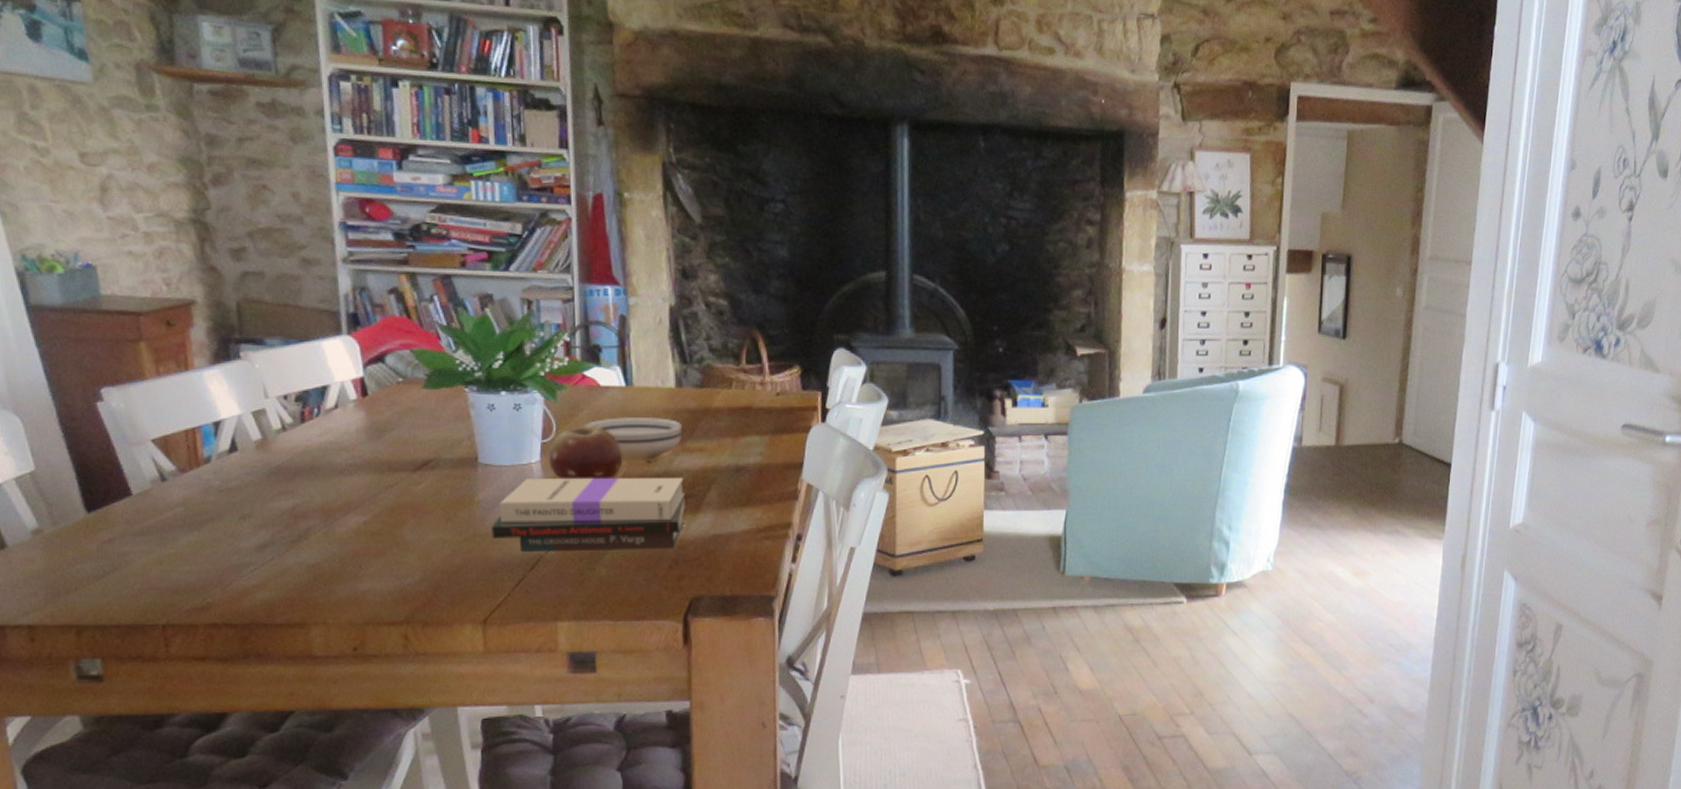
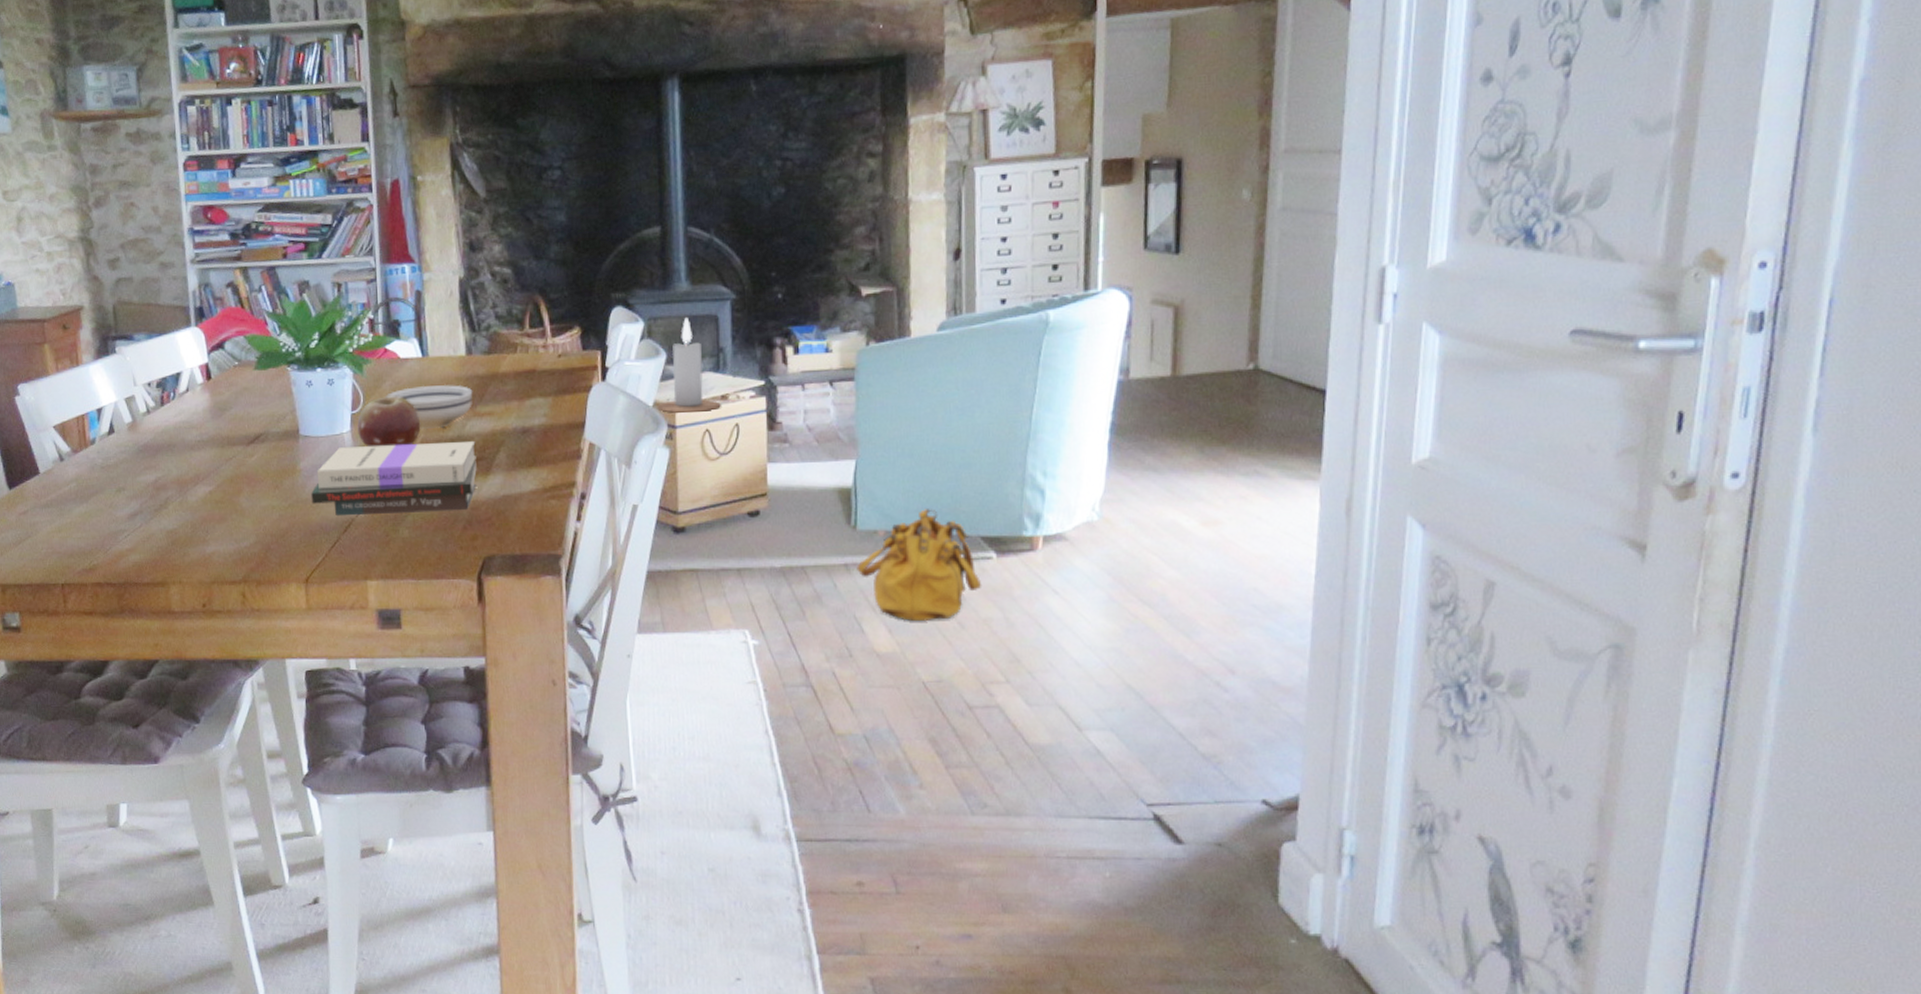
candle: none [877,364,941,459] -> present [657,317,721,414]
handbag: none [1064,557,1174,660] -> present [857,509,982,621]

